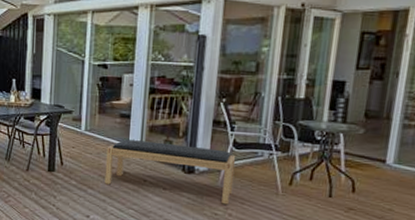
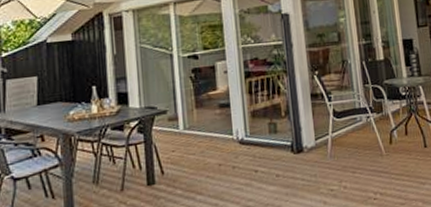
bench: present [104,139,236,205] -> none [210,122,343,185]

